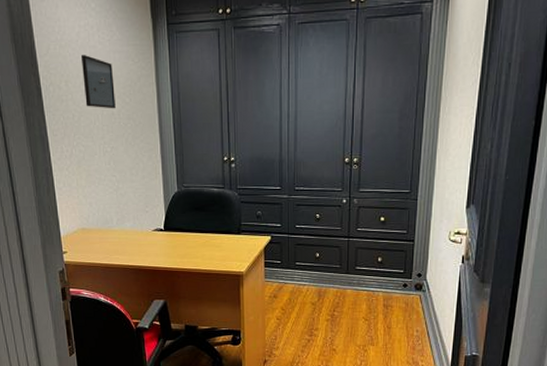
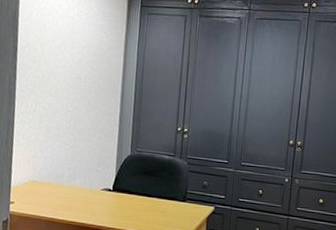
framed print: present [80,55,116,109] -> none [56,24,86,74]

